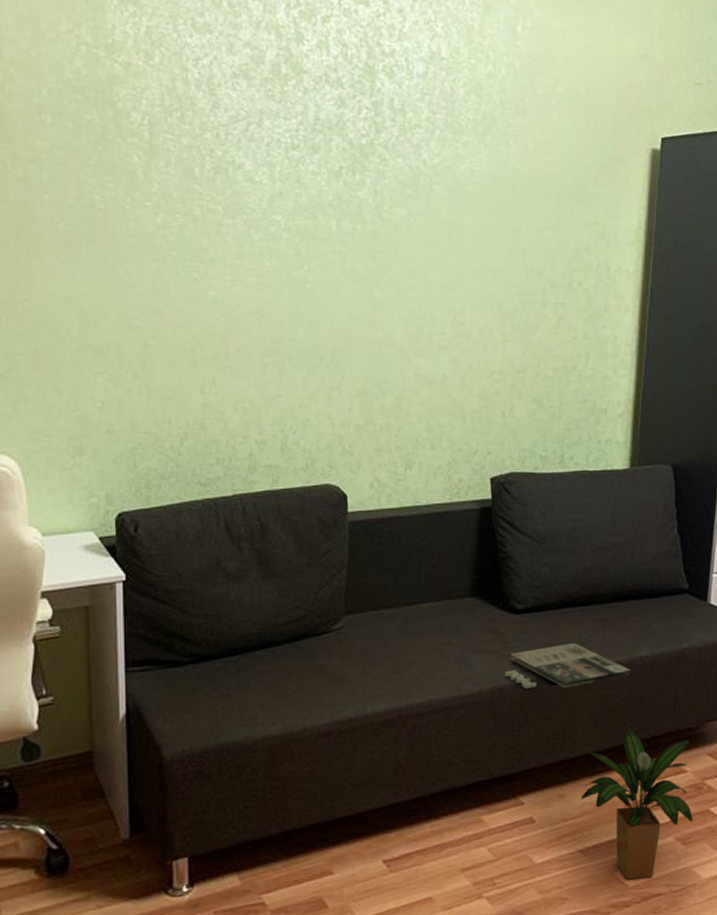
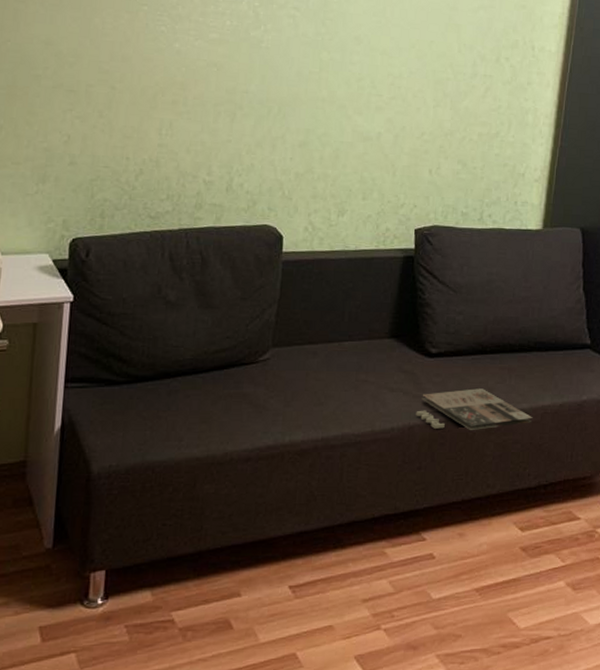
potted plant: present [580,726,693,880] -> none [479,471,584,621]

